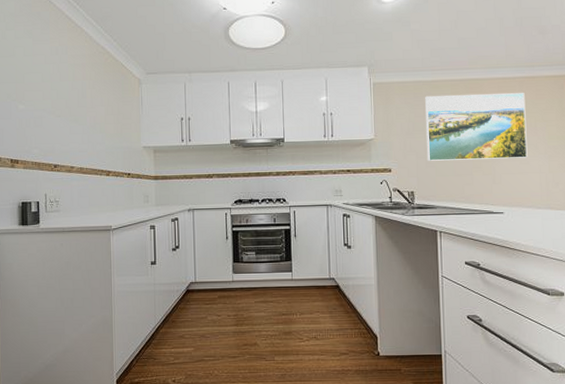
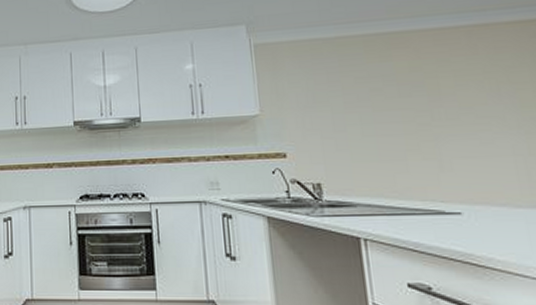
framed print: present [425,93,528,161] -> none [327,46,492,142]

